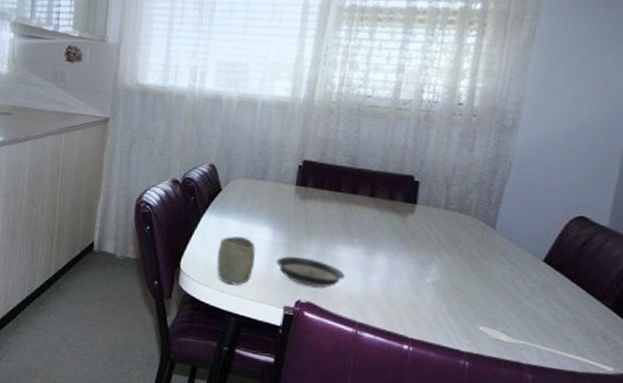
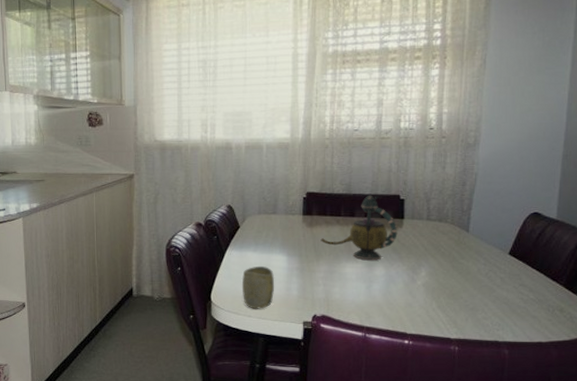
saucer: present [275,256,345,288] -> none [292,277,351,302]
teapot: none [314,171,408,248] -> present [320,195,398,261]
stirrer: present [478,326,615,372] -> none [462,316,571,338]

